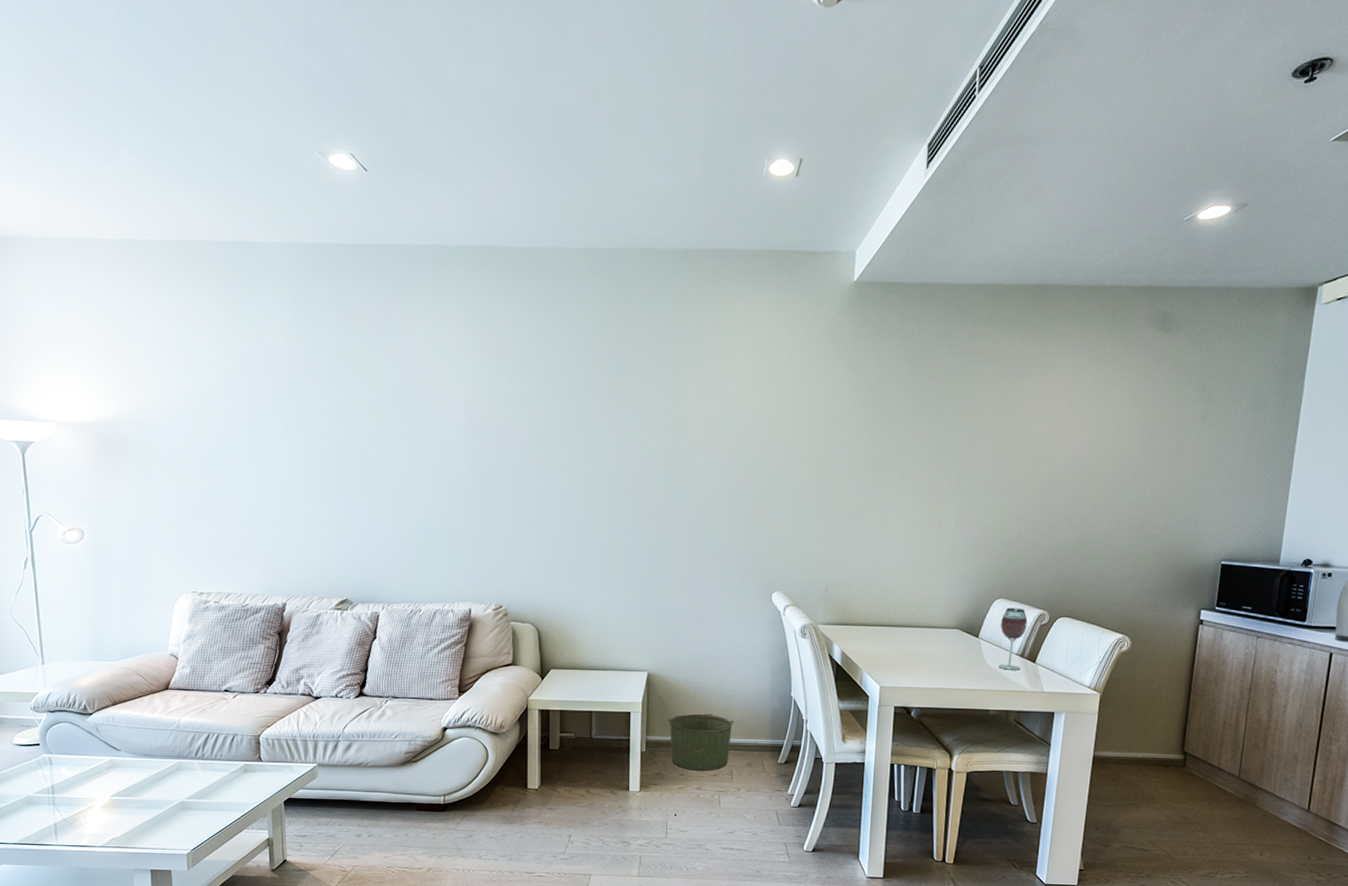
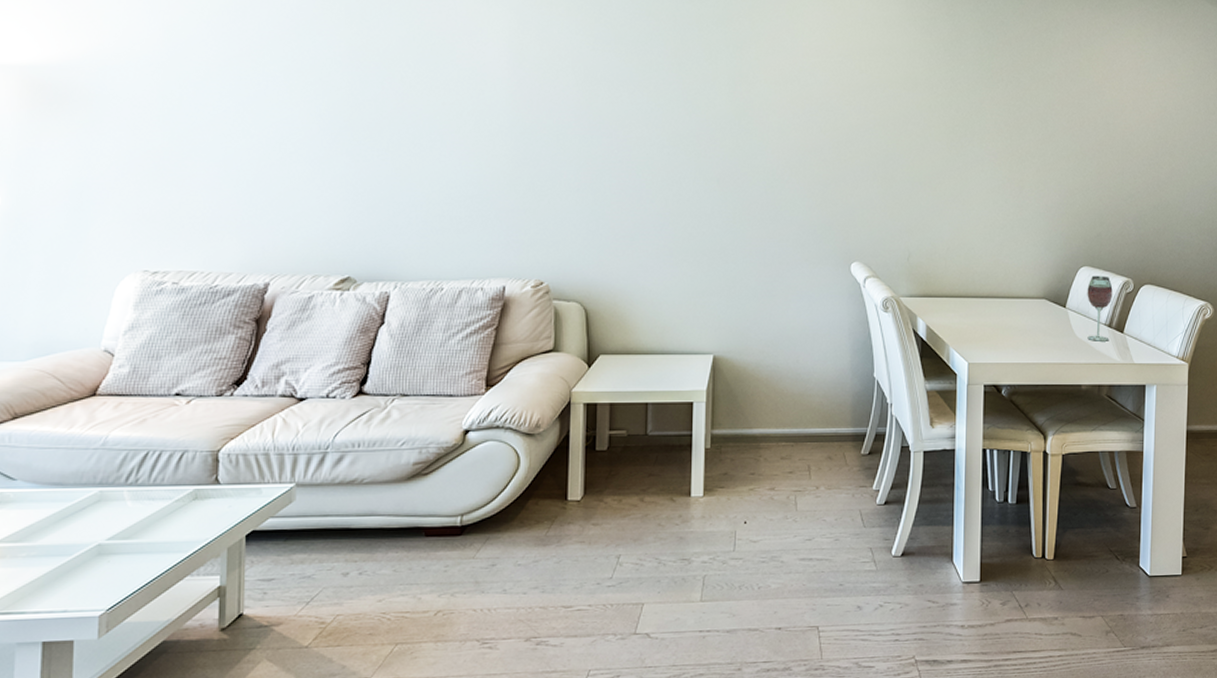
basket: present [668,713,734,771] -> none [736,401,812,468]

